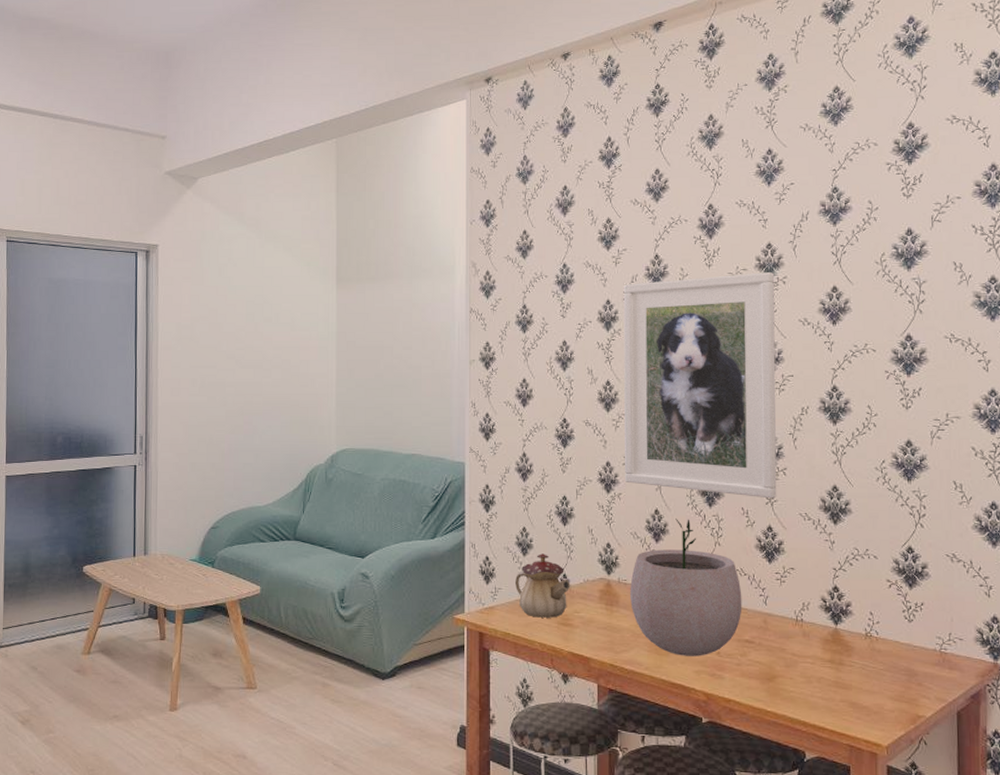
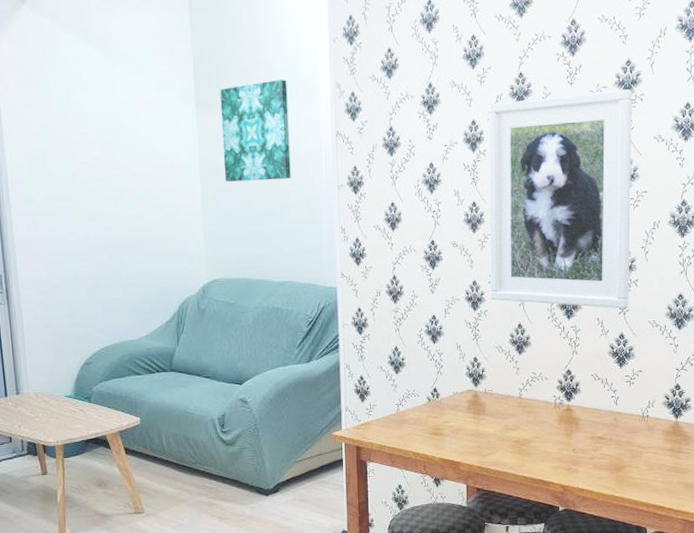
wall art: none [359,258,424,354] -> present [220,79,291,182]
teapot: present [515,553,571,618] -> none [389,370,441,430]
plant pot: present [630,519,742,656] -> none [495,331,596,455]

